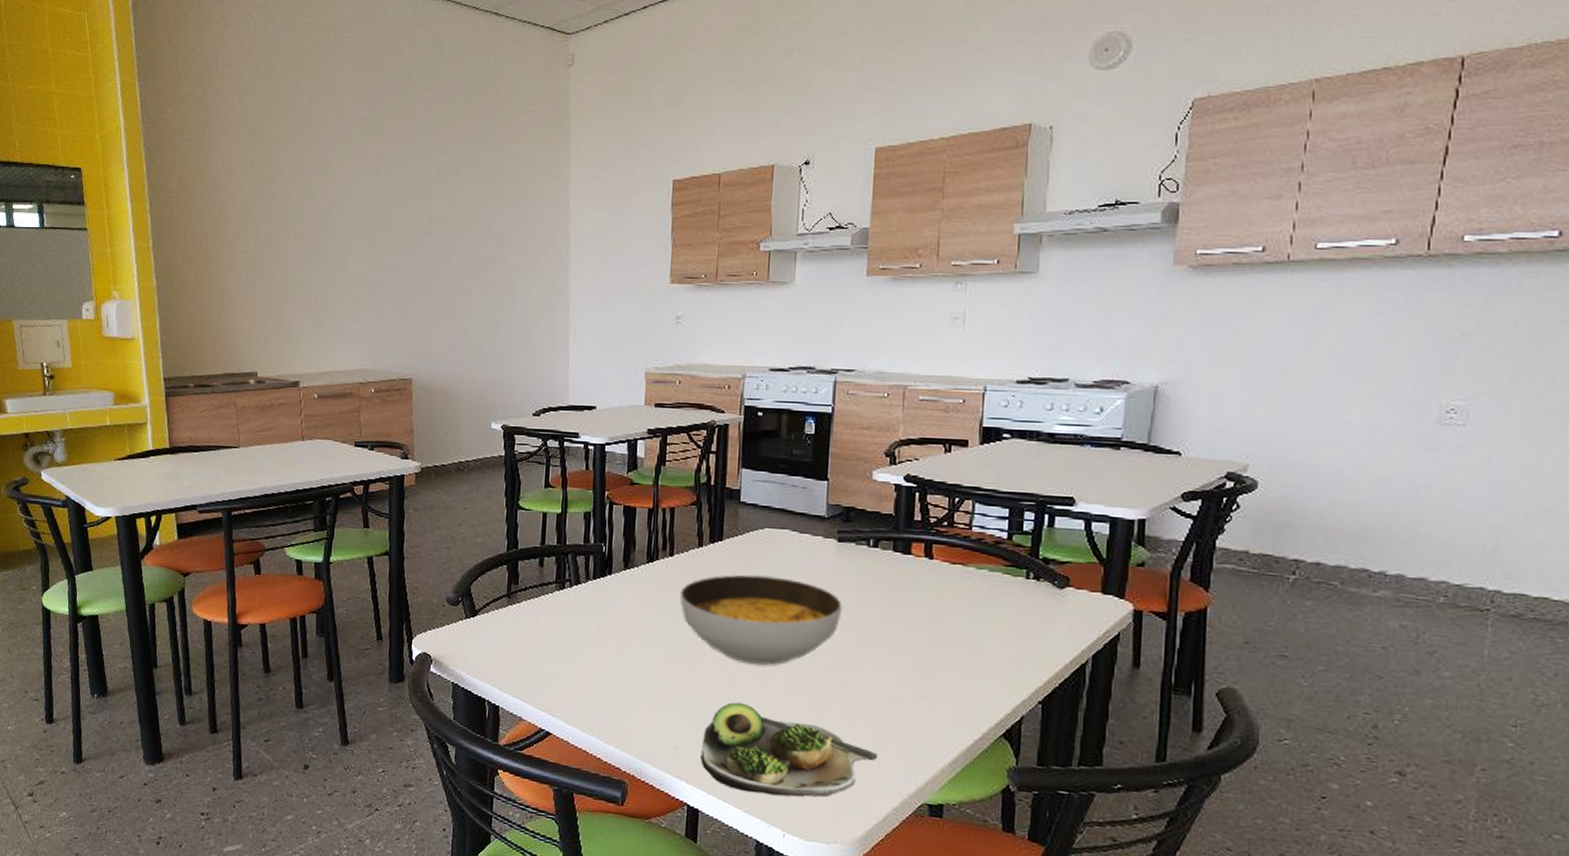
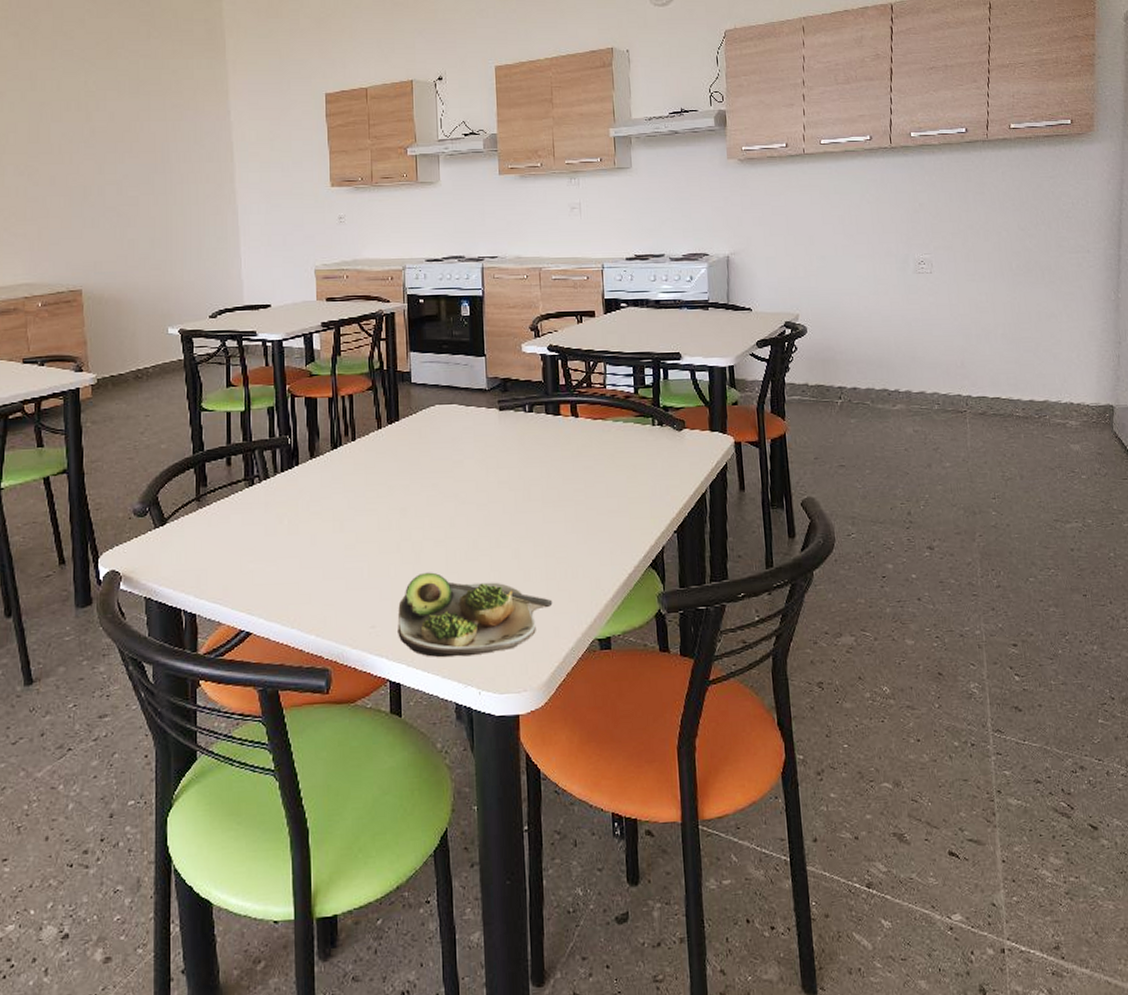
soup bowl: present [680,574,843,665] -> none [365,449,509,533]

